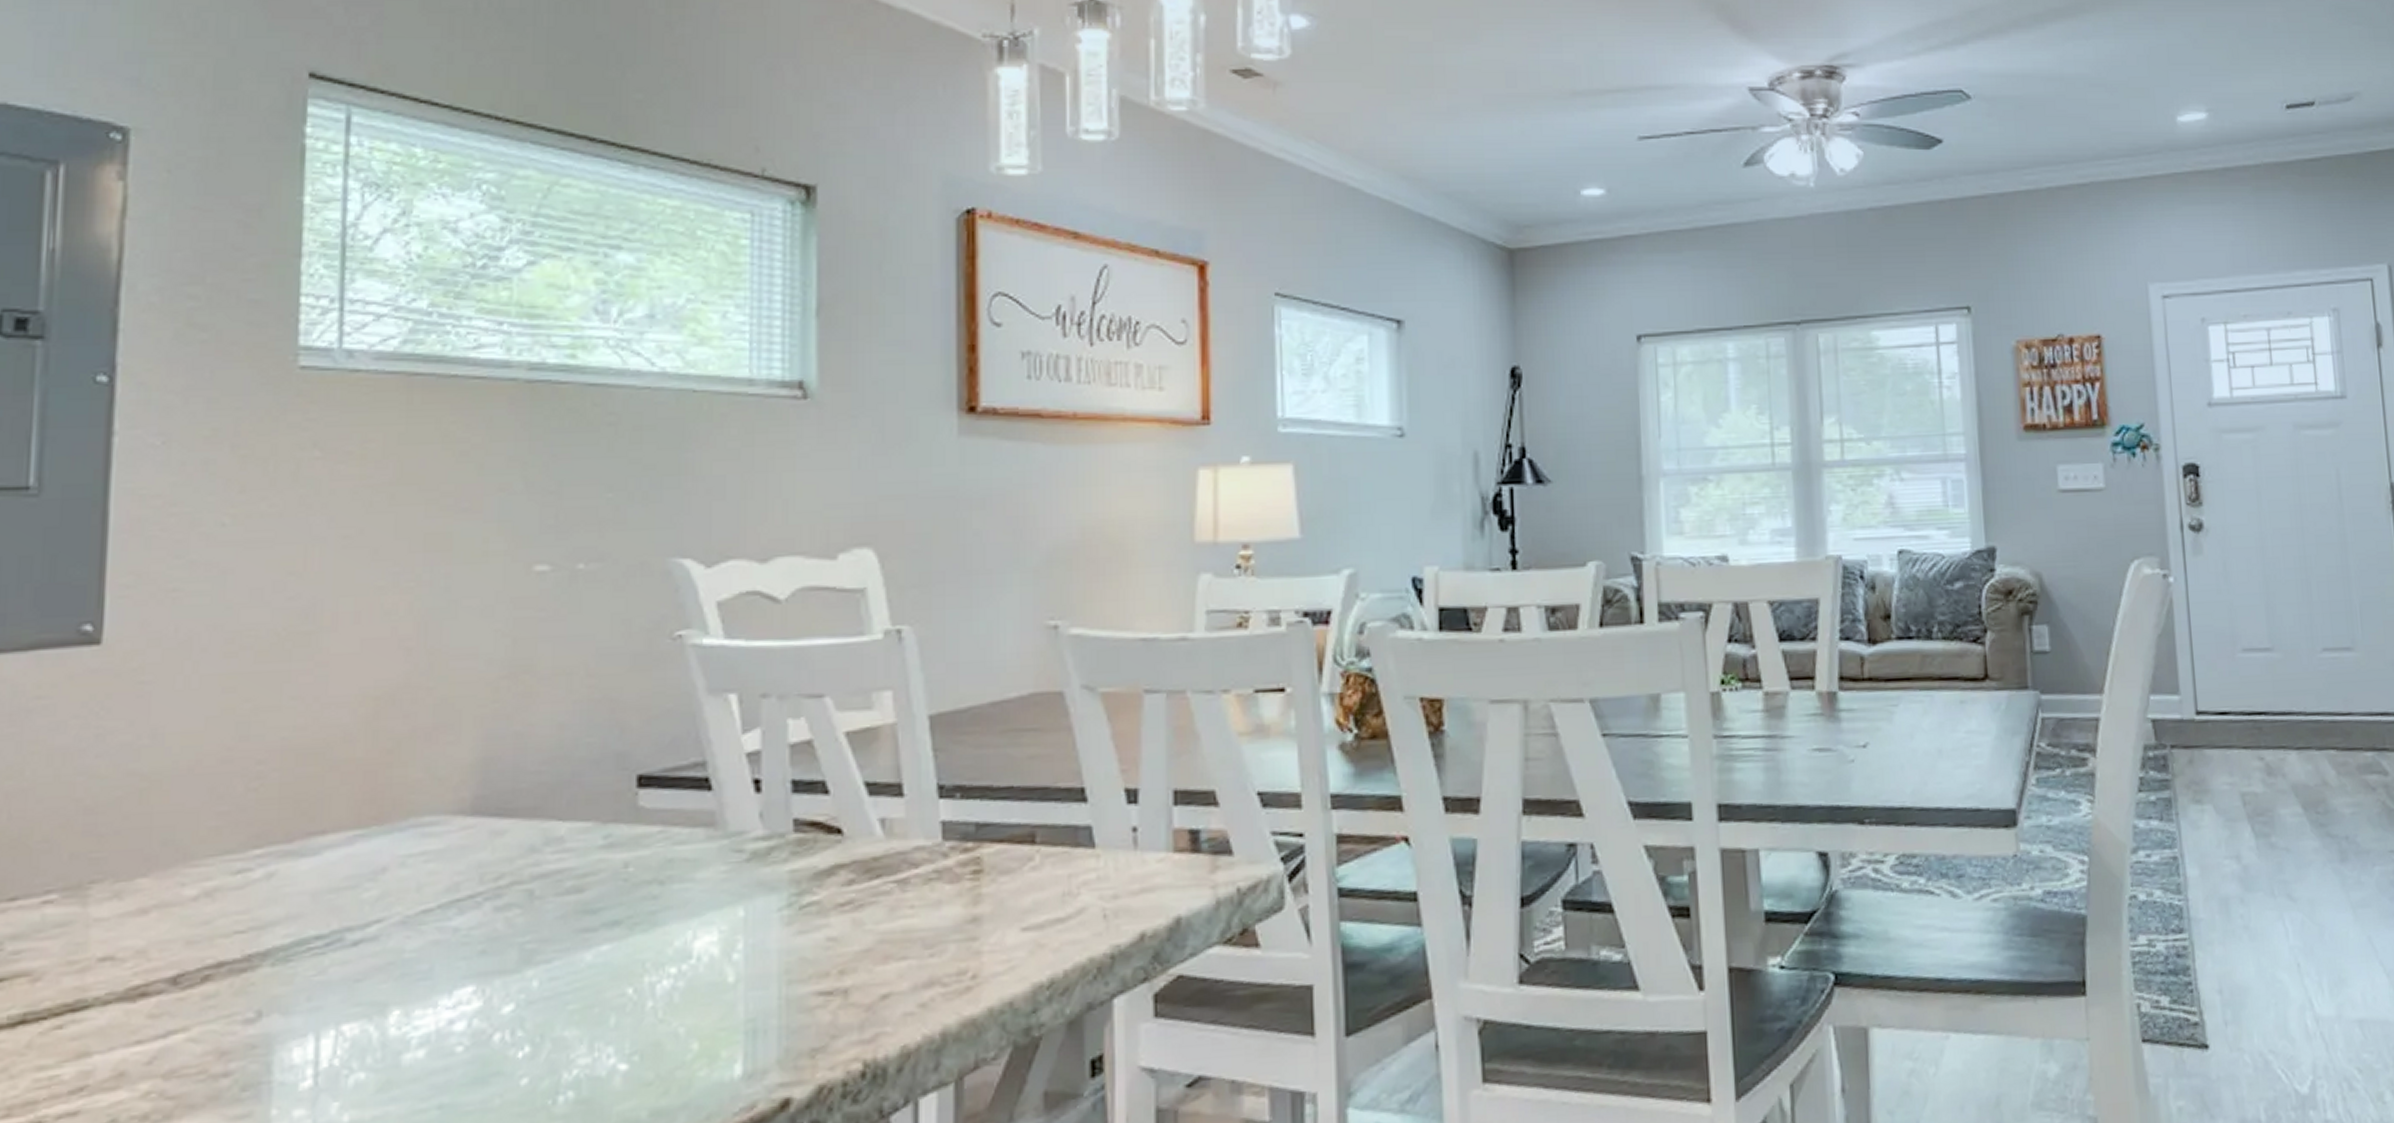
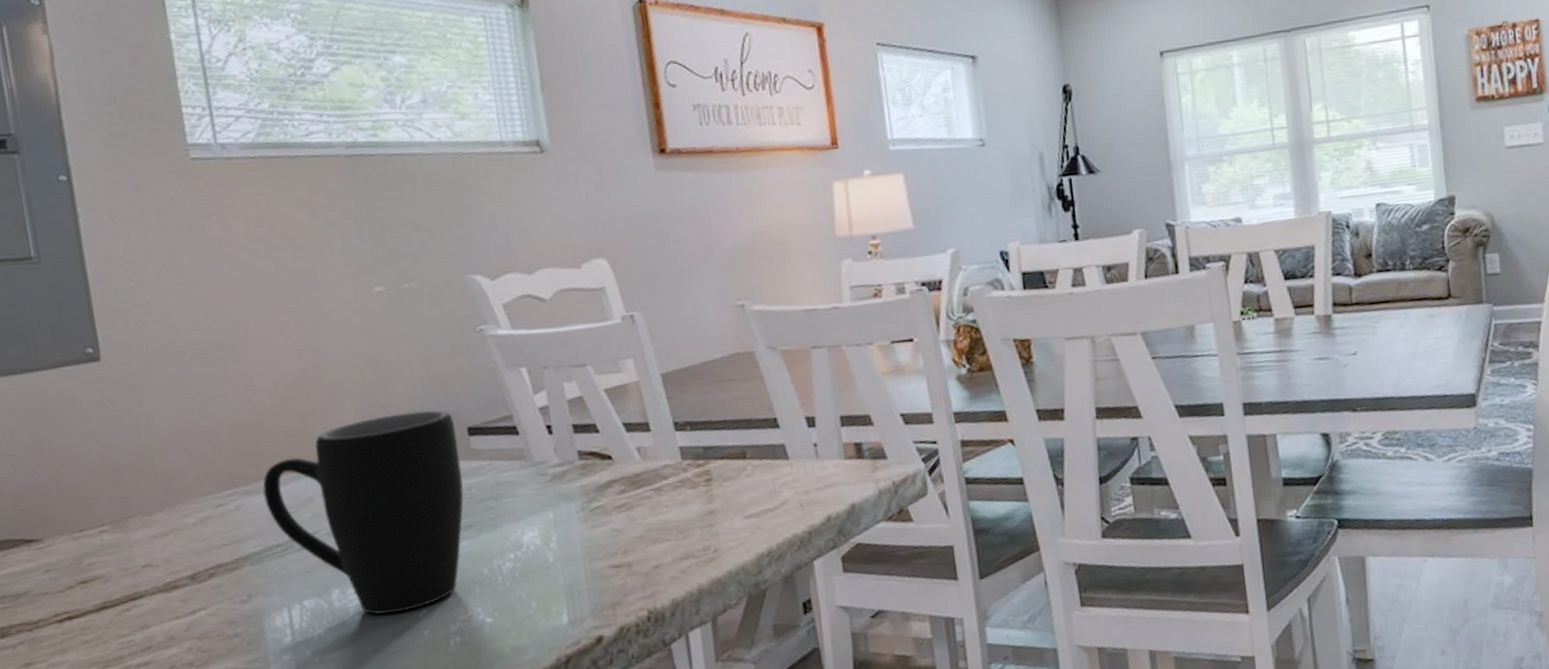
mug: none [310,746,620,1051] -> present [262,409,464,615]

